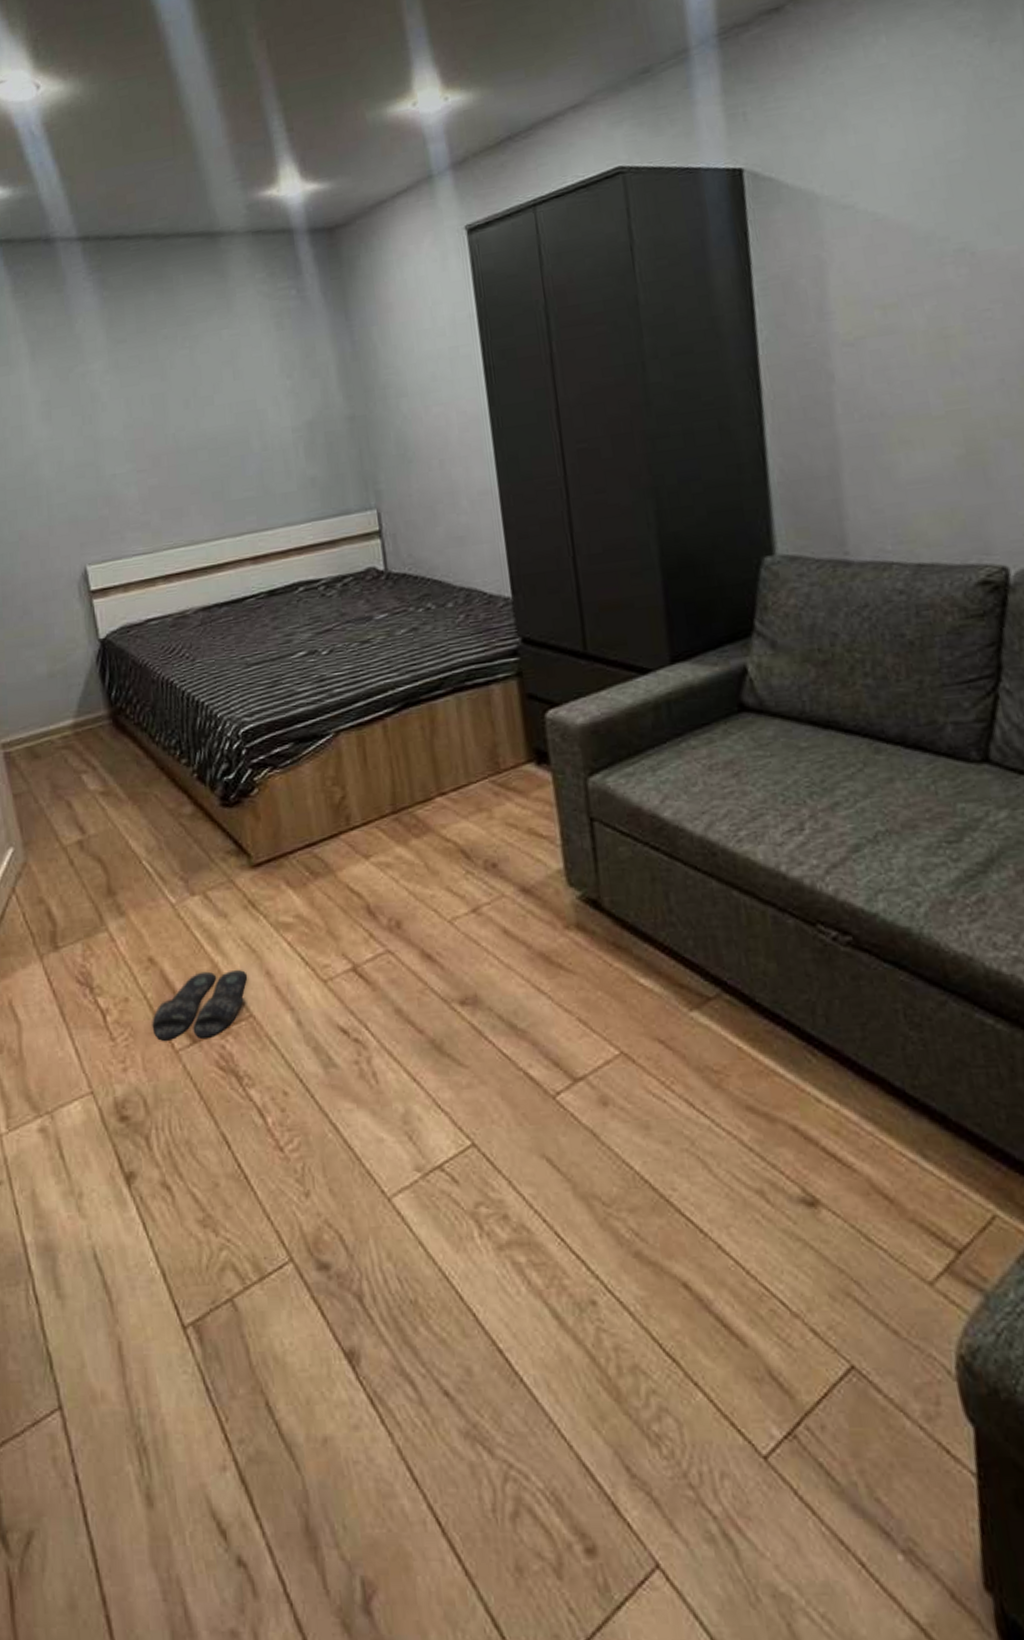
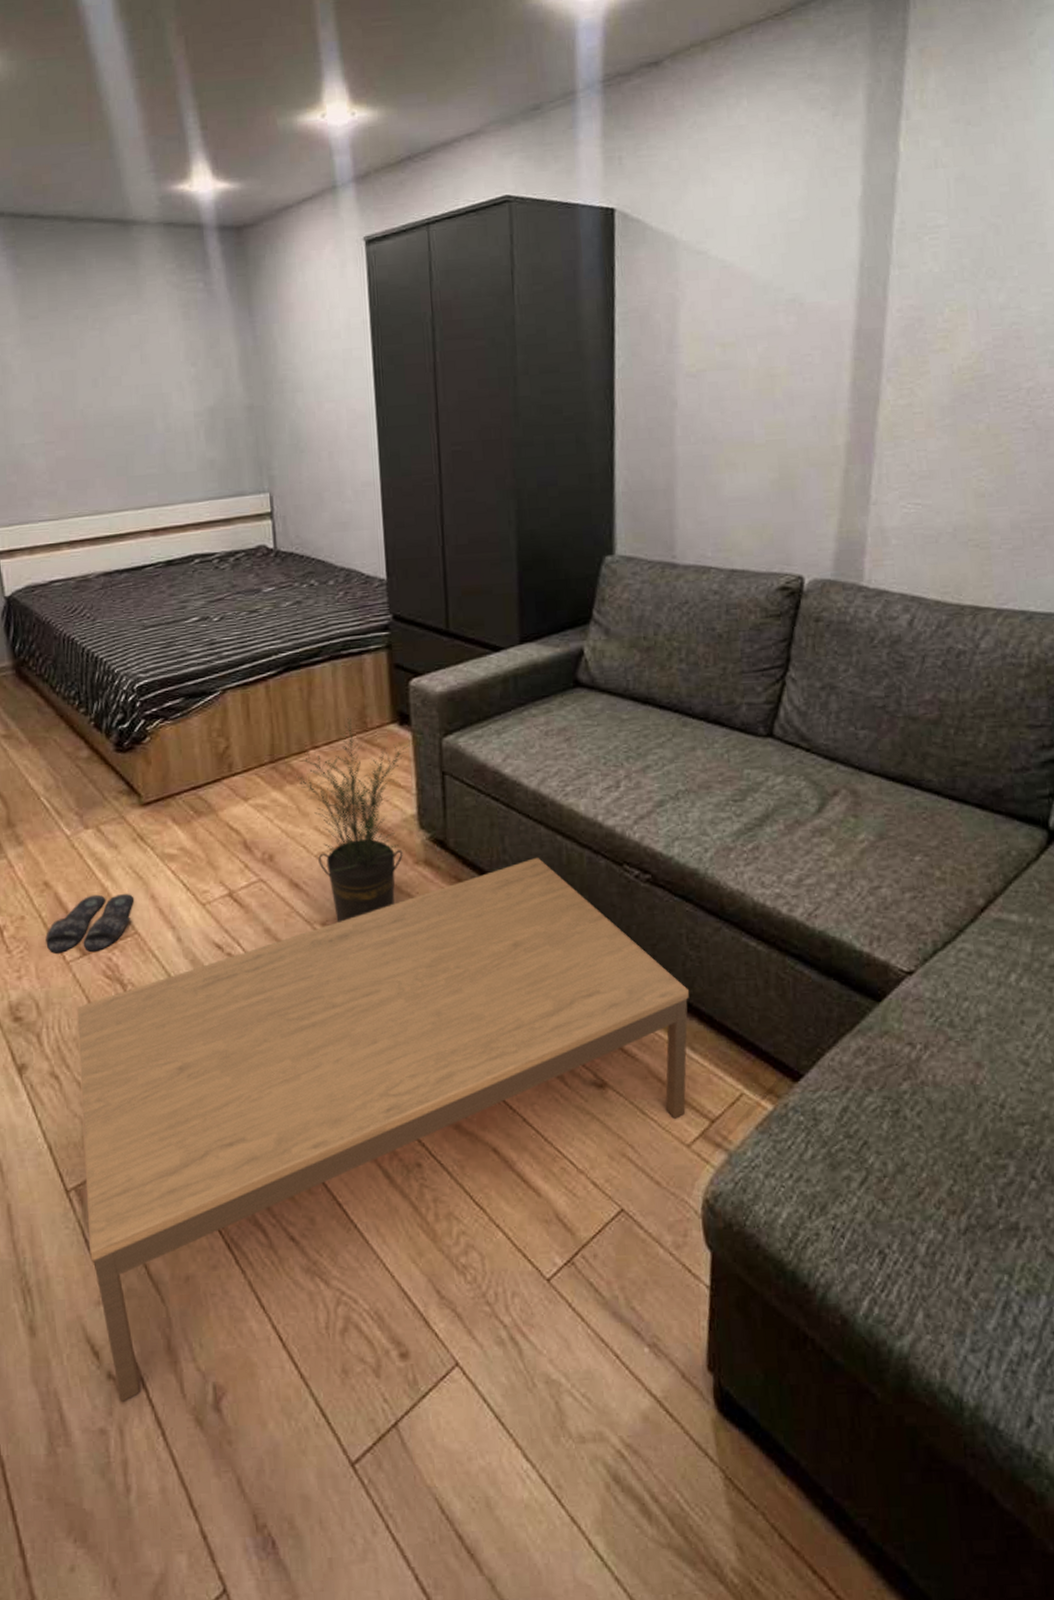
coffee table: none [187,917,923,1596] -> present [76,857,689,1402]
potted plant: none [419,759,554,1000] -> present [294,718,413,922]

